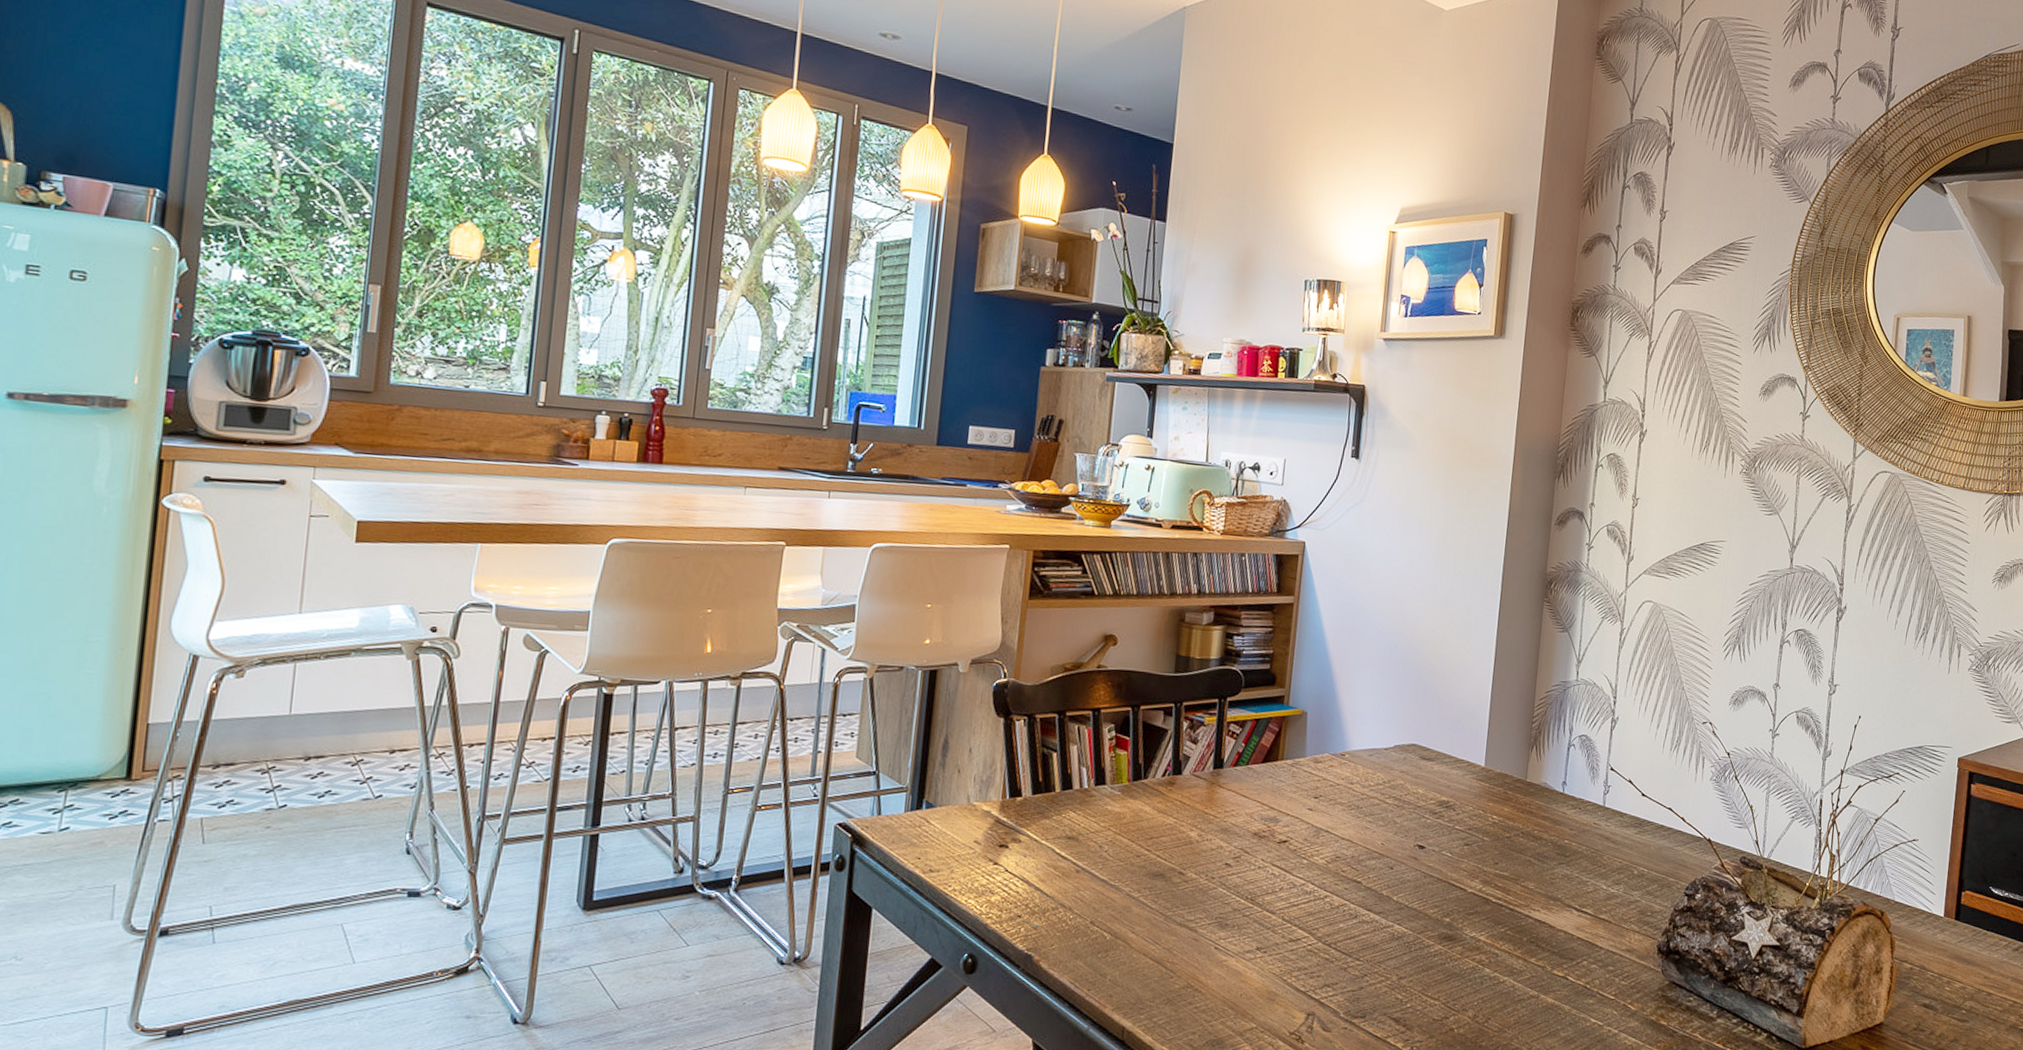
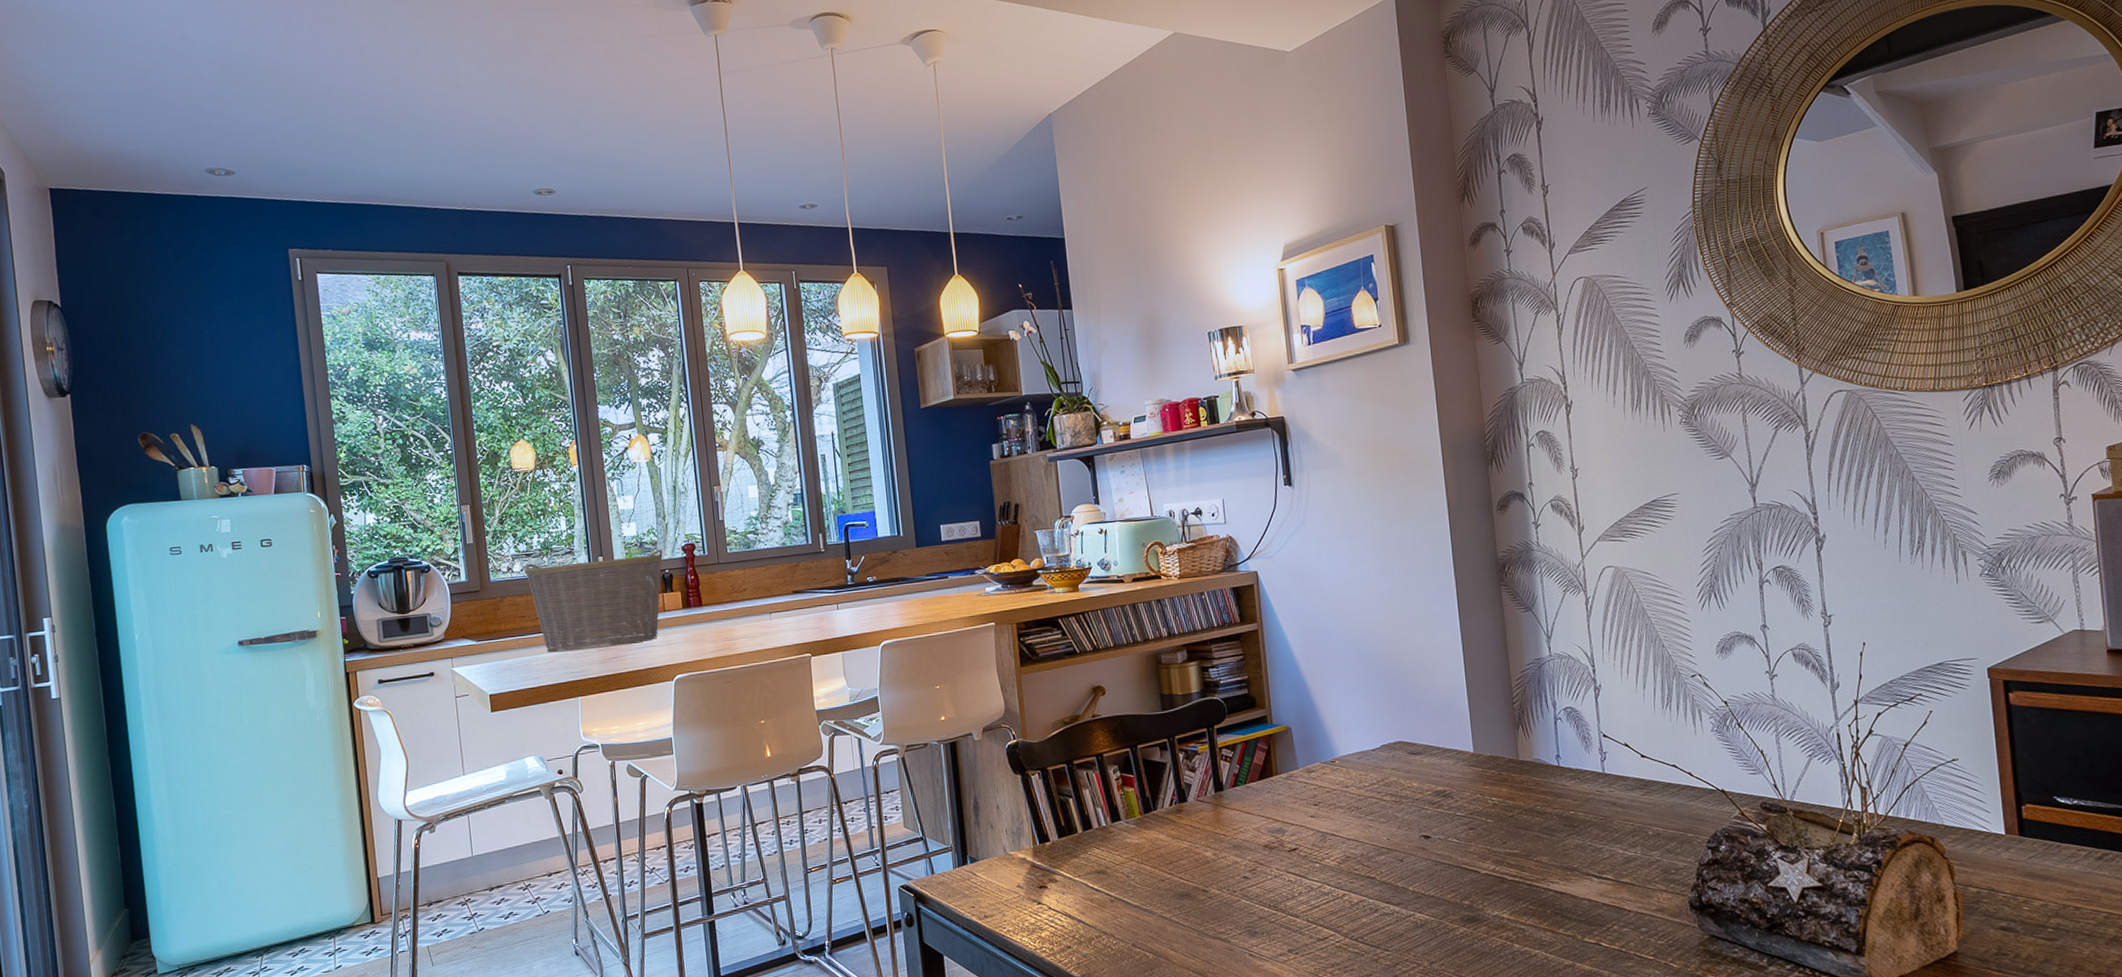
basket: none [437,371,625,493] -> present [524,549,663,653]

